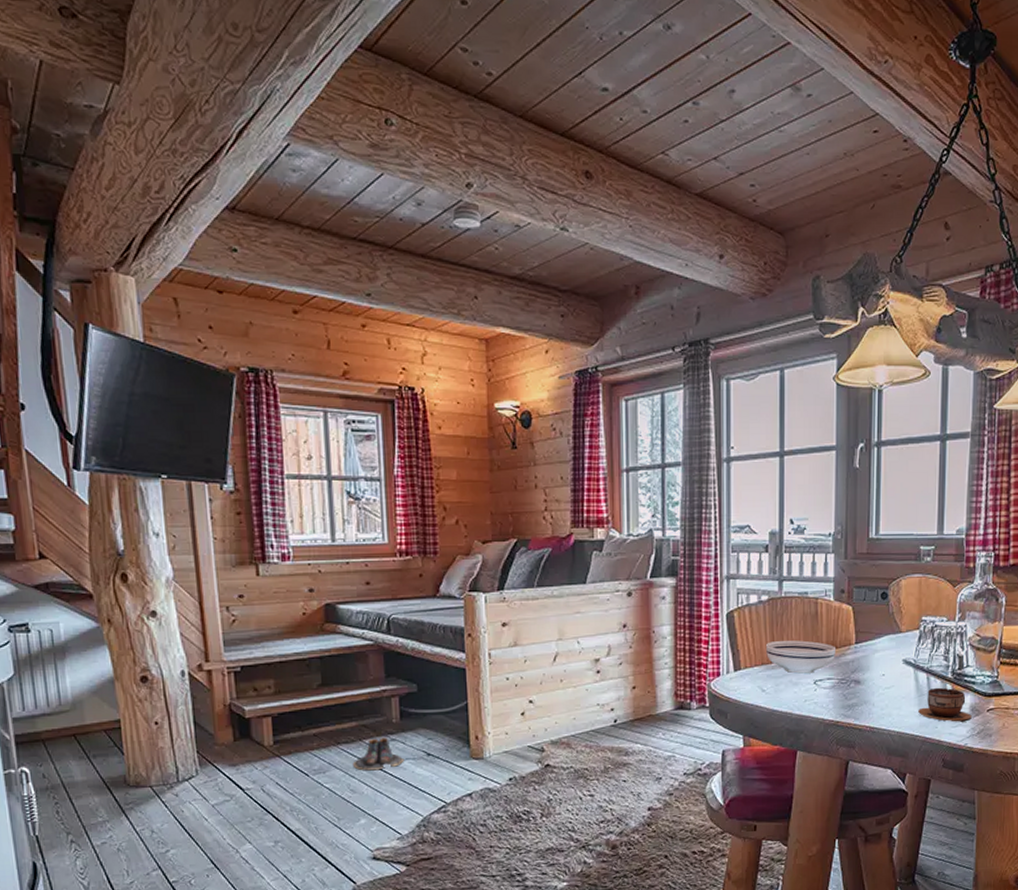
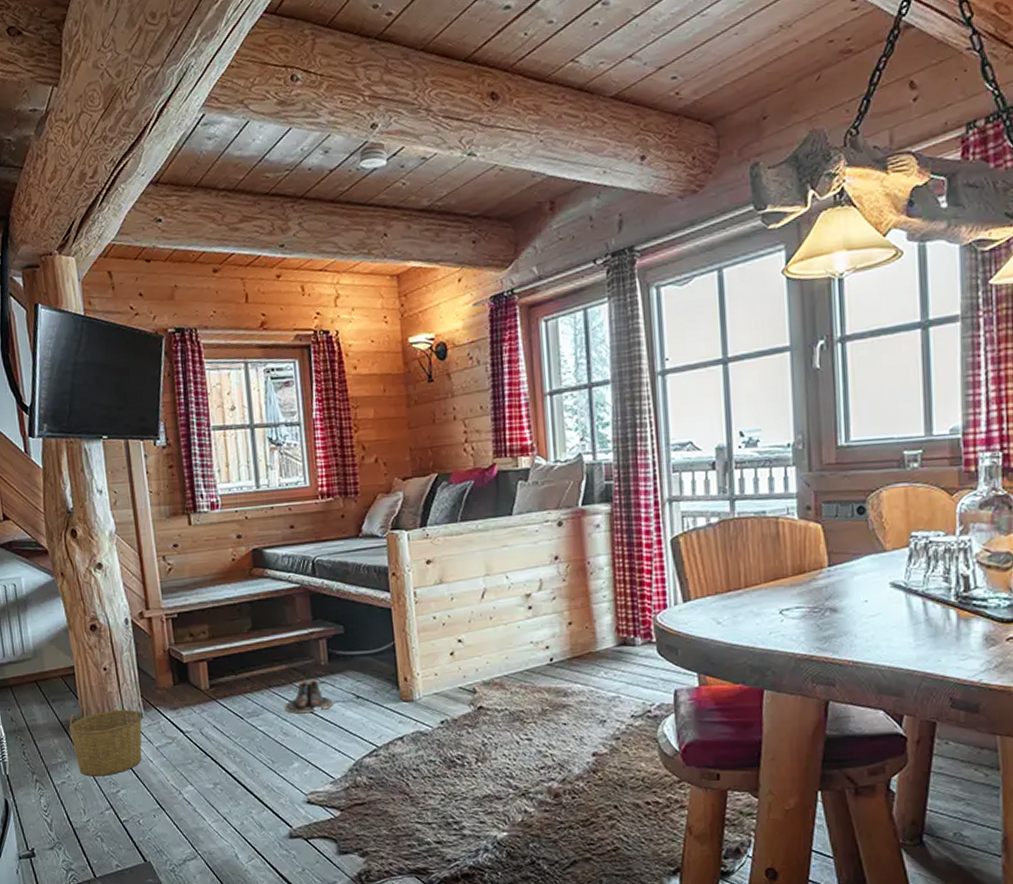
basket: none [111,765,197,836] -> present [68,709,142,777]
bowl: present [765,640,837,674] -> none [718,565,805,603]
cup: present [918,687,972,722] -> none [914,613,986,654]

